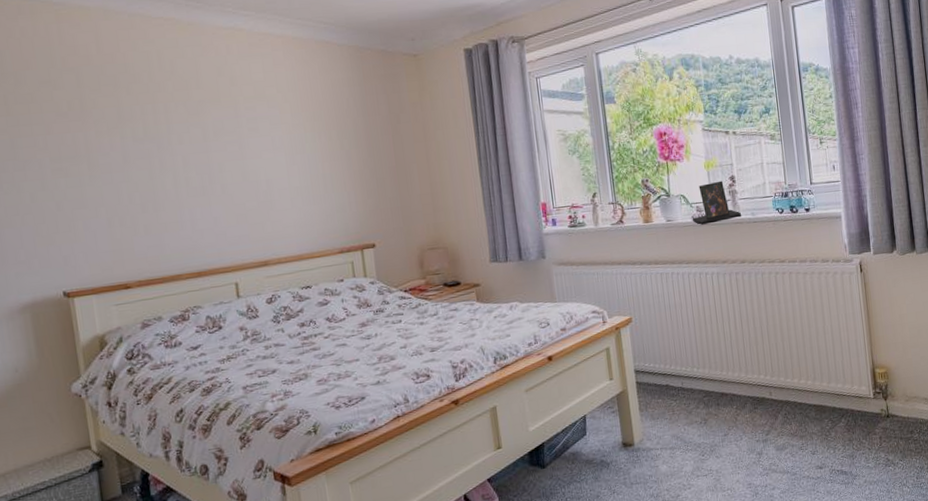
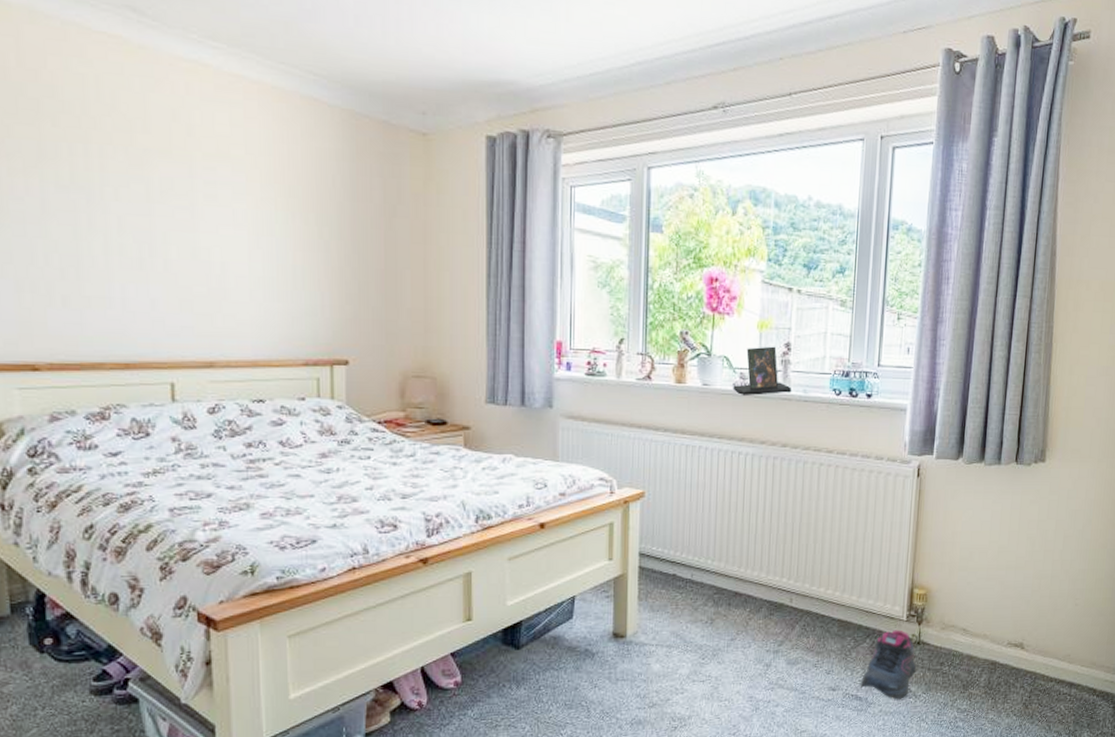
athletic shoe: none [843,406,890,470] -> present [860,629,916,700]

